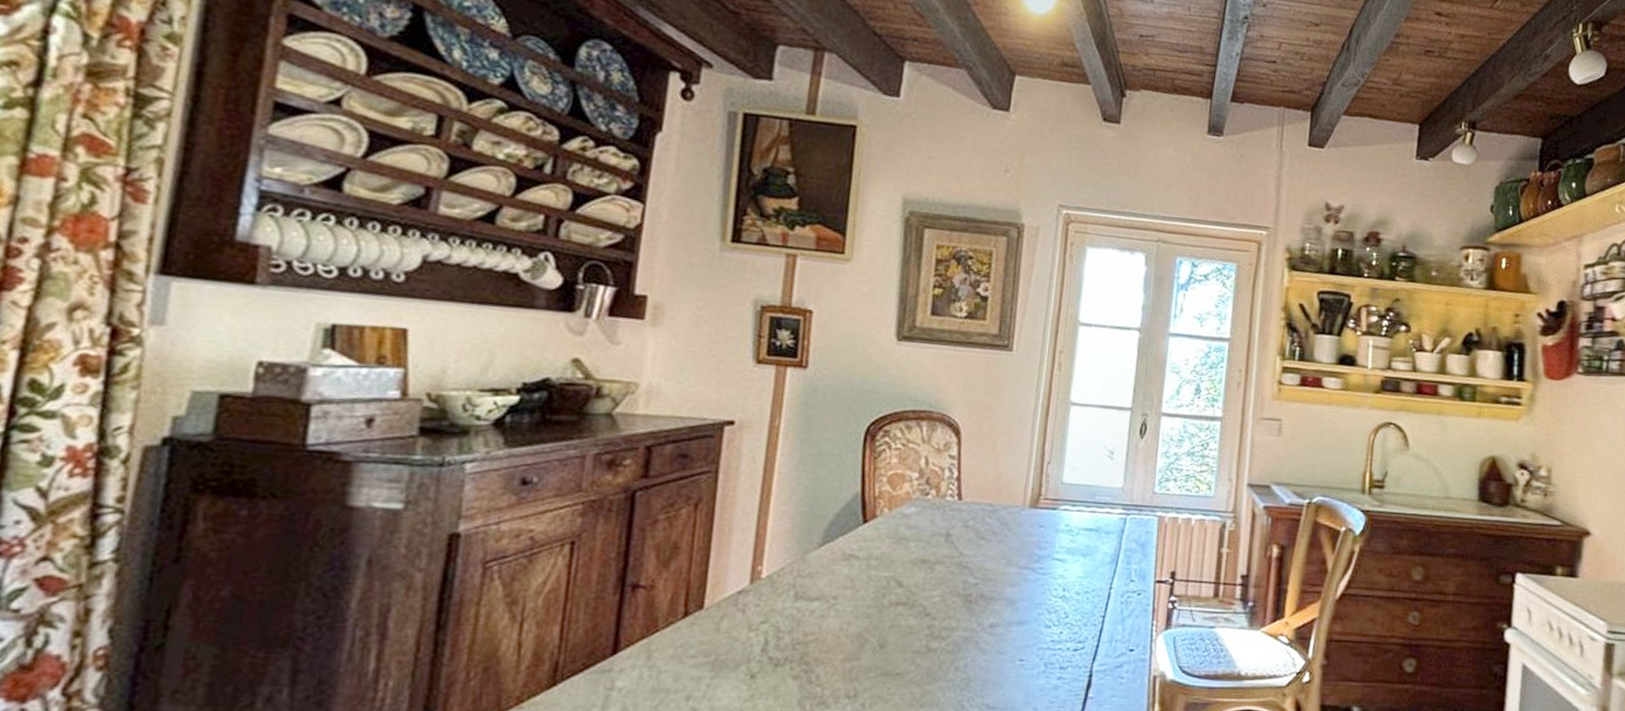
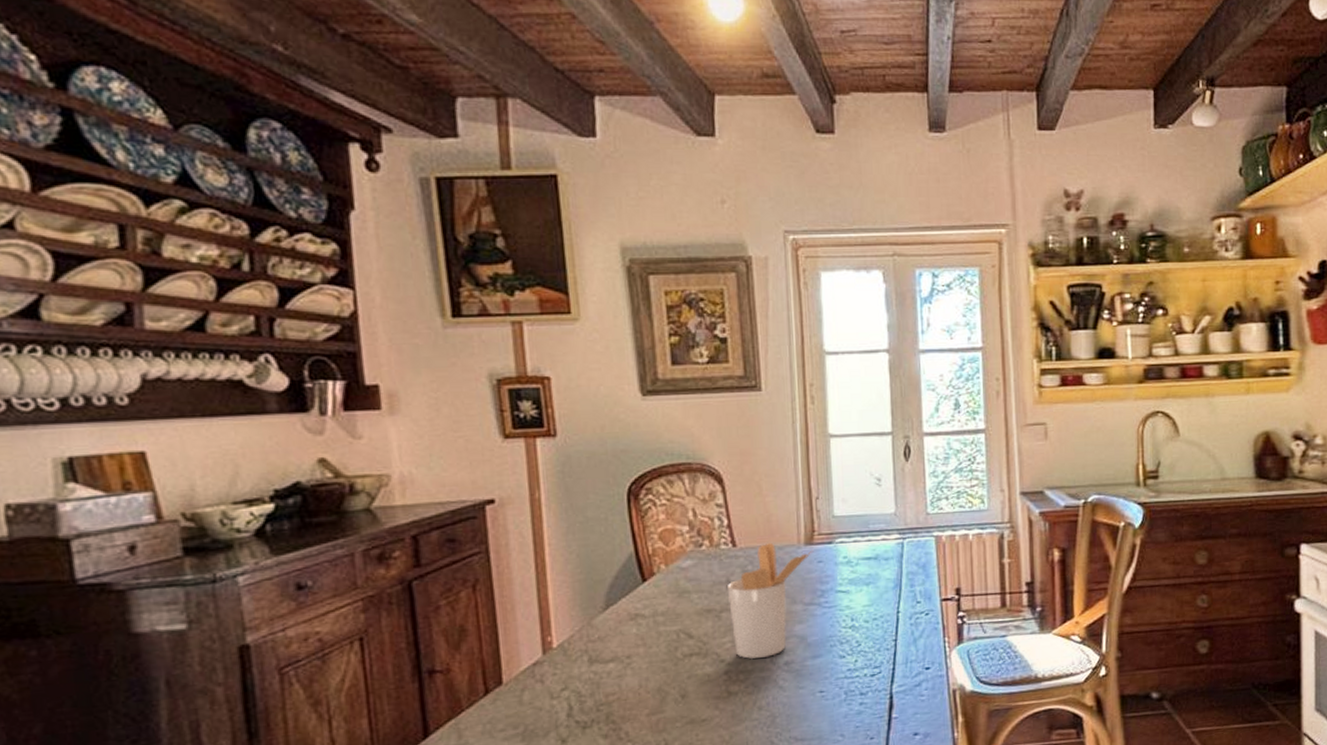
utensil holder: none [942,500,1037,617] -> present [728,542,814,659]

